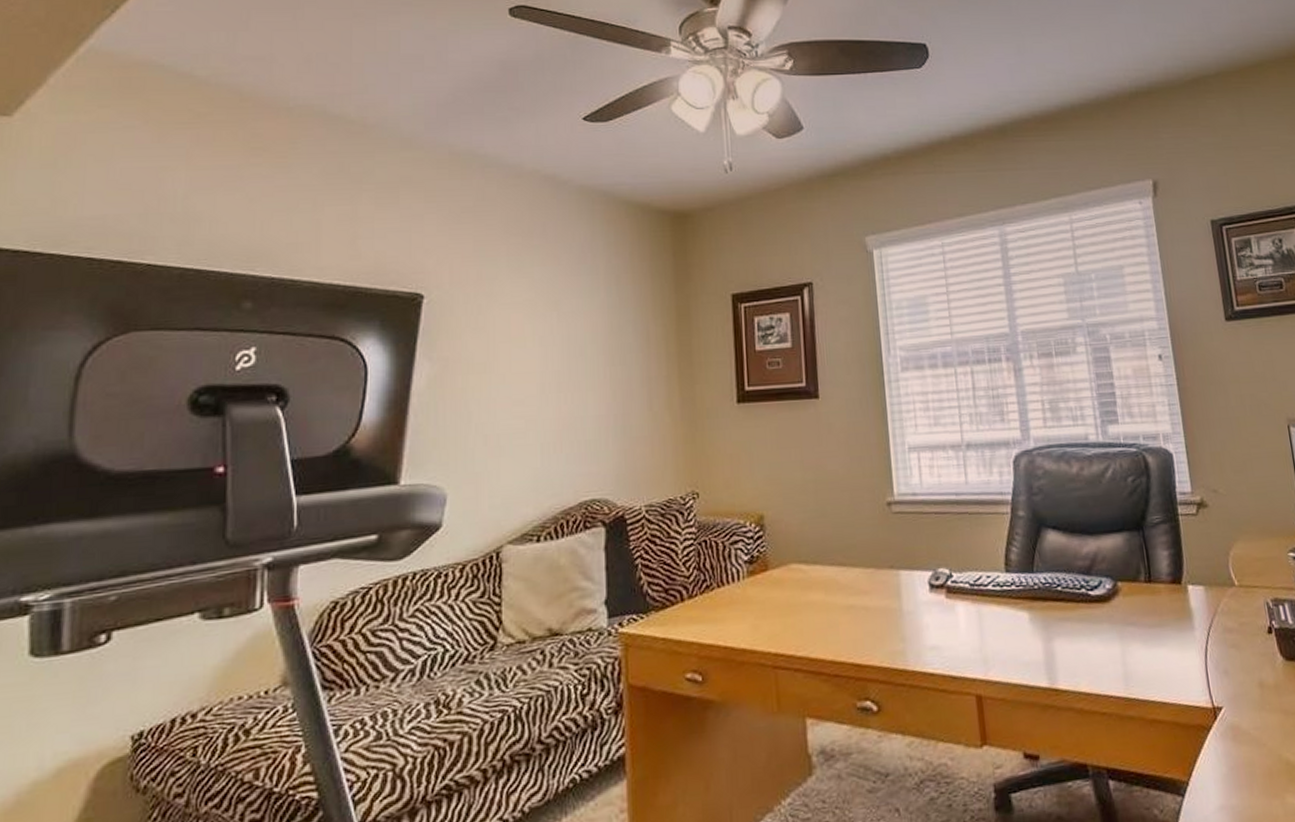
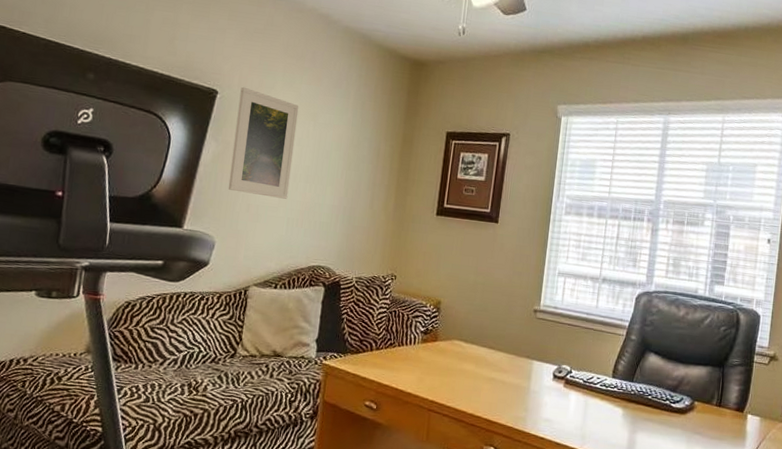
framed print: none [453,283,537,422] -> present [228,87,299,199]

